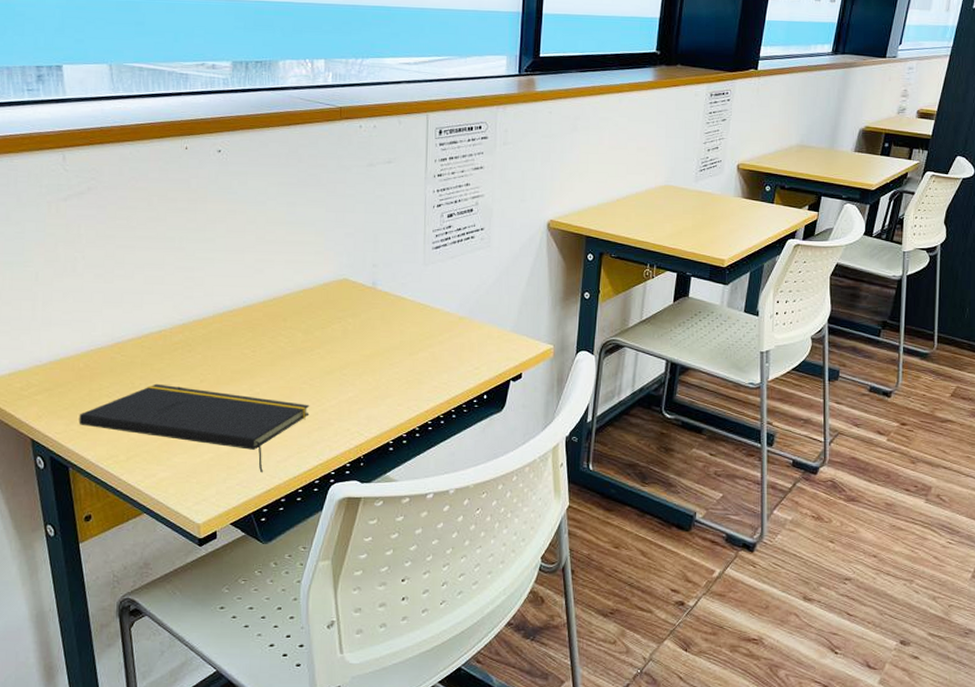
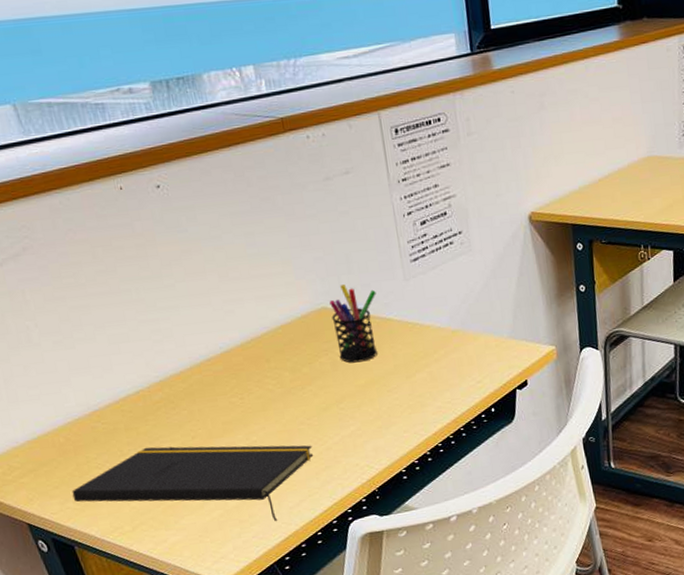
pen holder: none [351,261,396,334] -> present [329,284,377,363]

